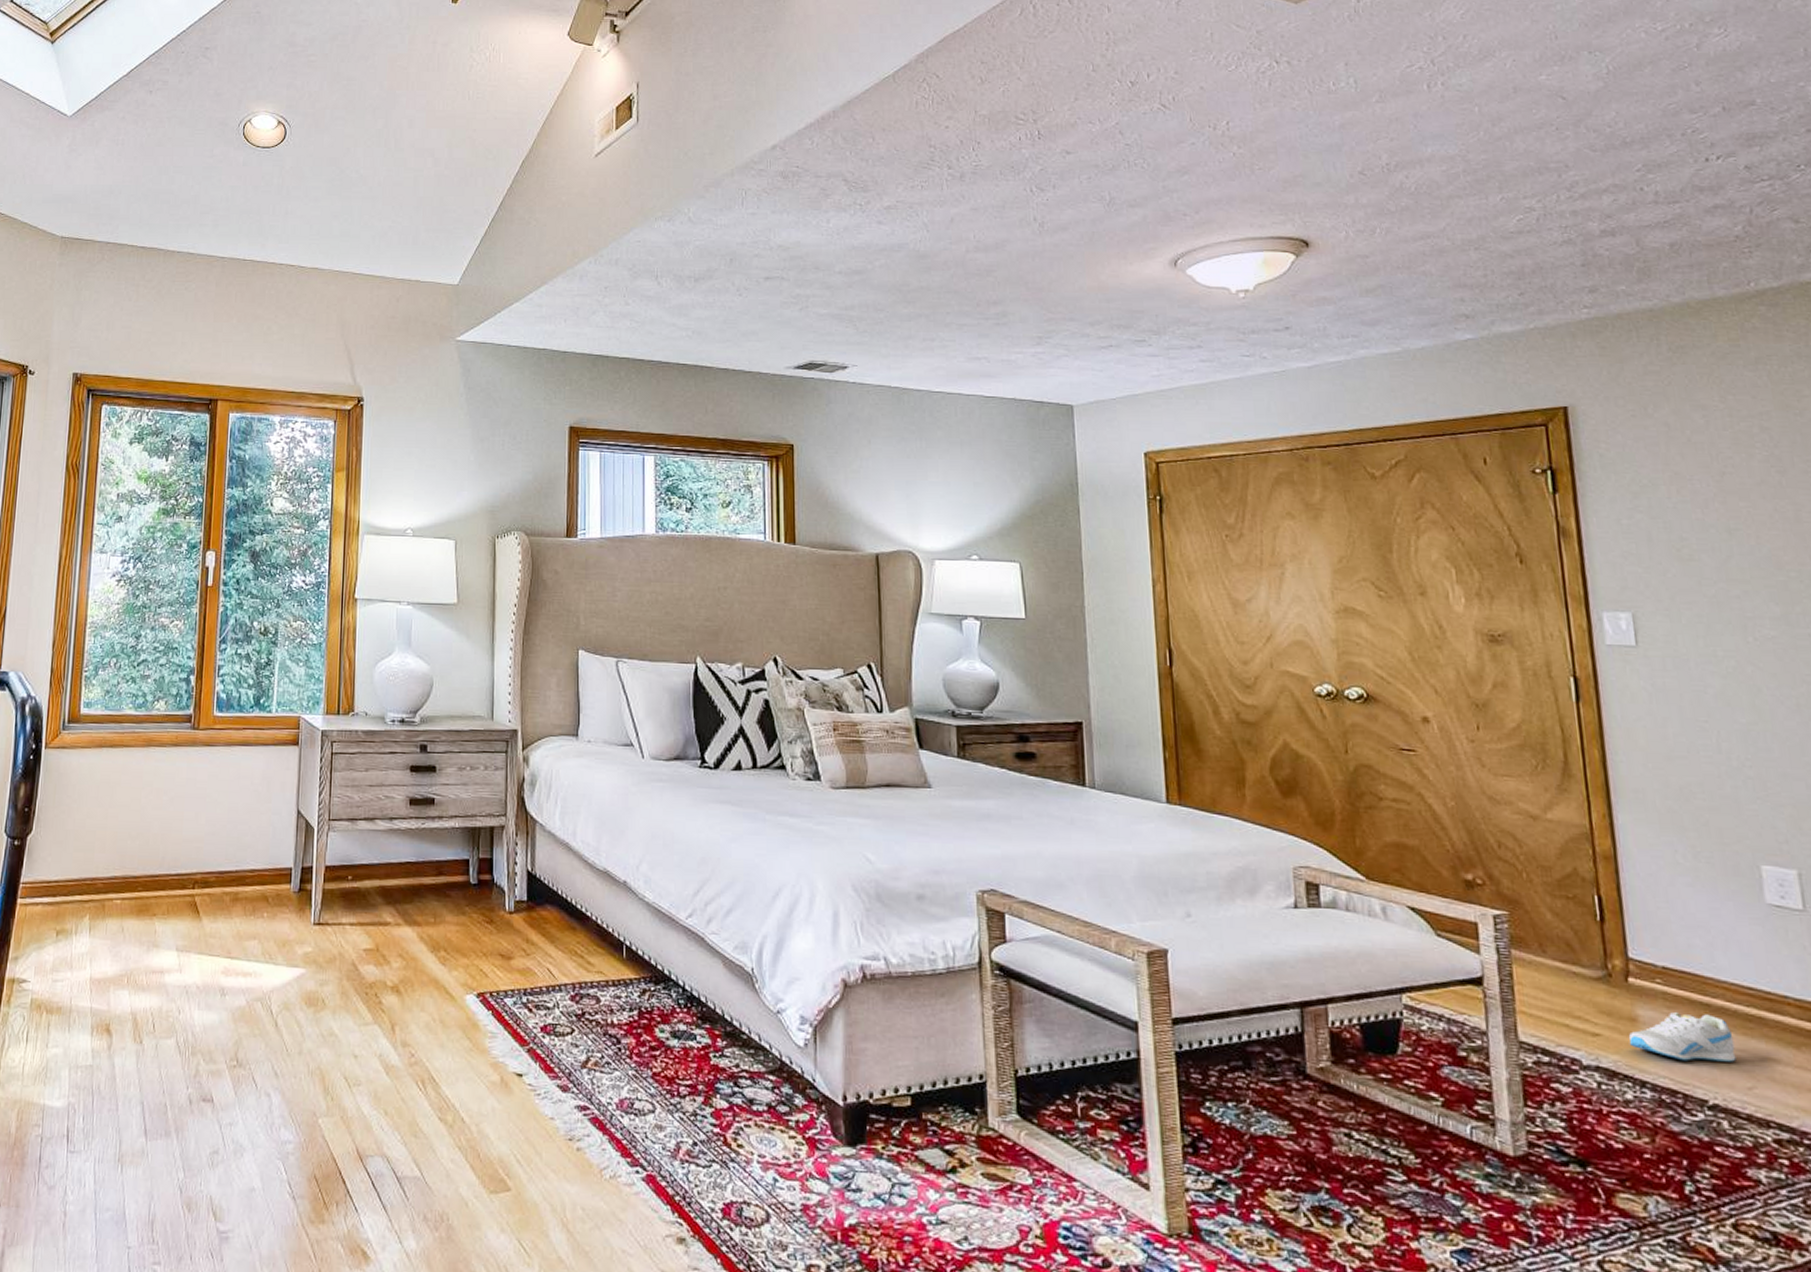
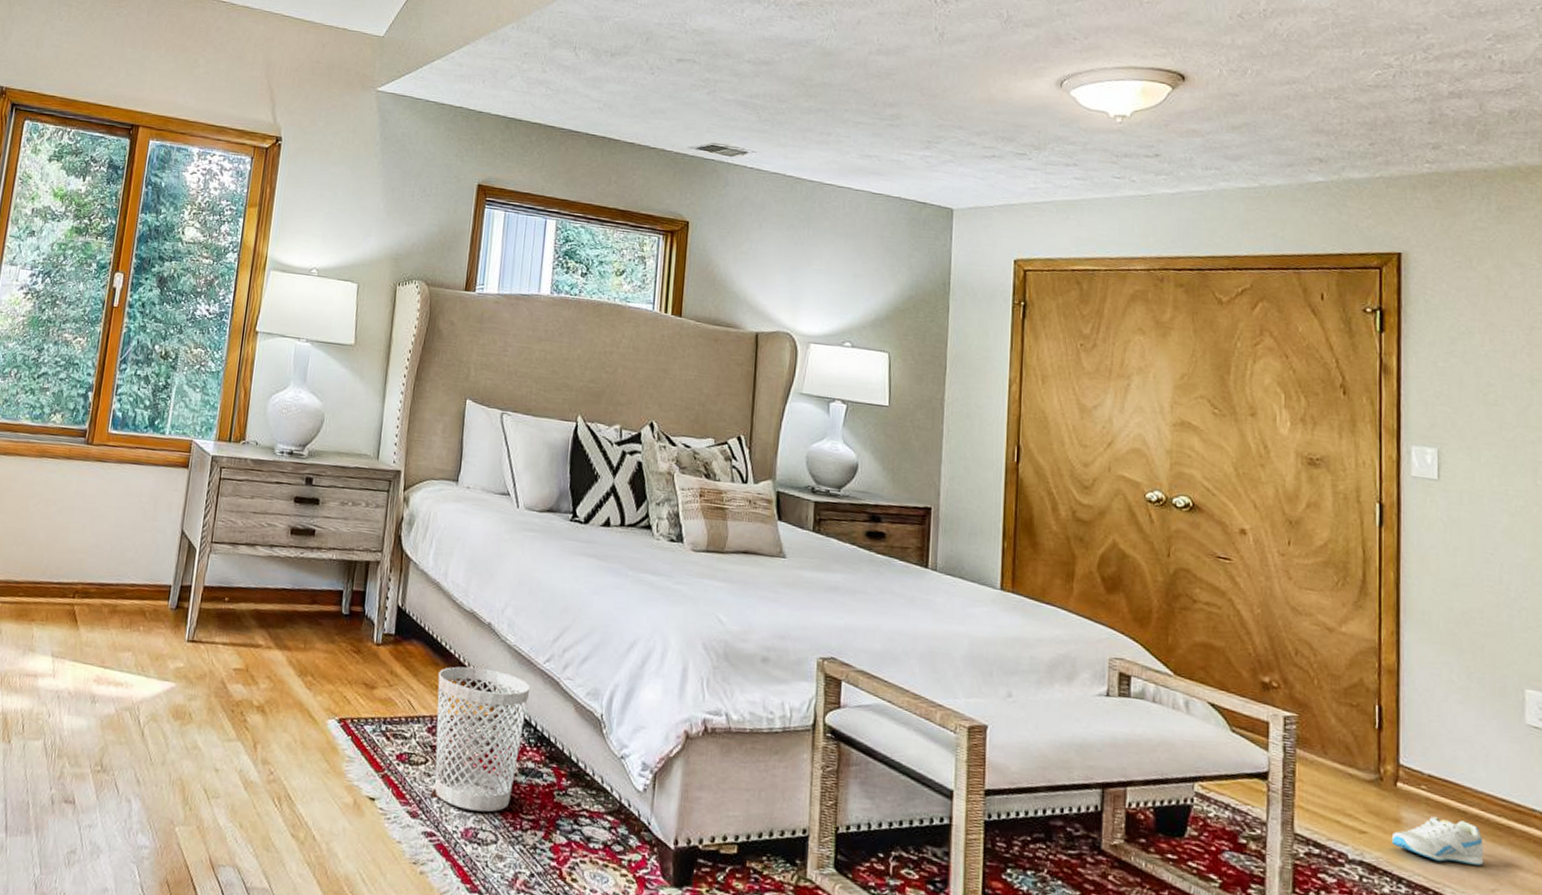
wastebasket: none [576,928,674,1081] -> present [435,666,531,812]

